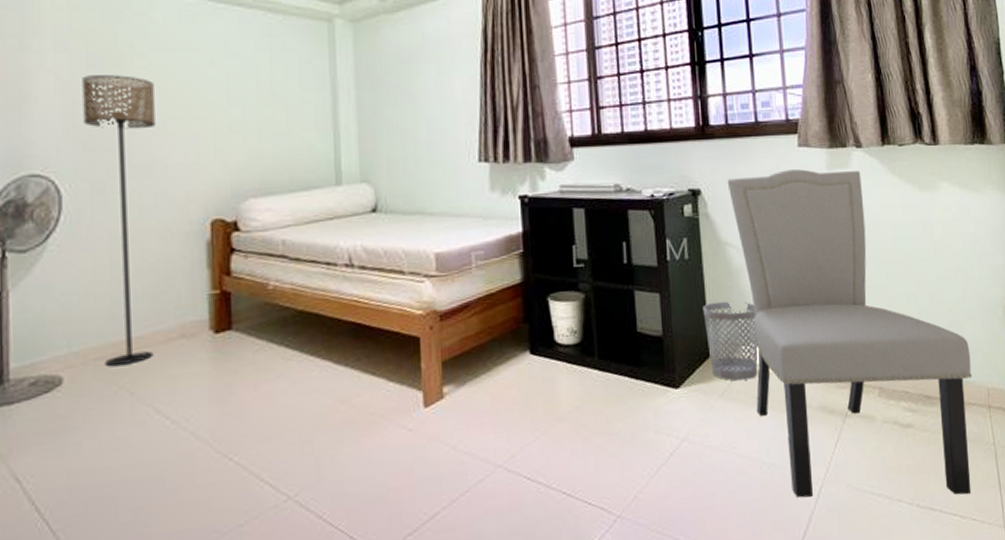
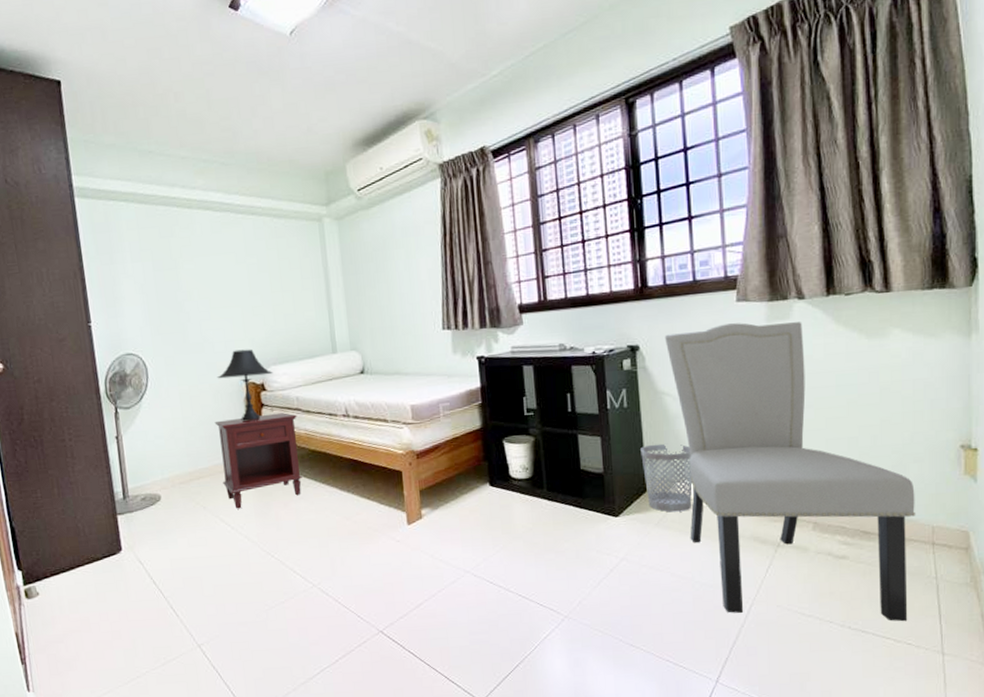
floor lamp: present [82,75,155,366] -> none [152,276,216,488]
nightstand: none [159,260,283,394] -> present [214,412,303,509]
table lamp: none [168,175,251,272] -> present [217,349,273,421]

